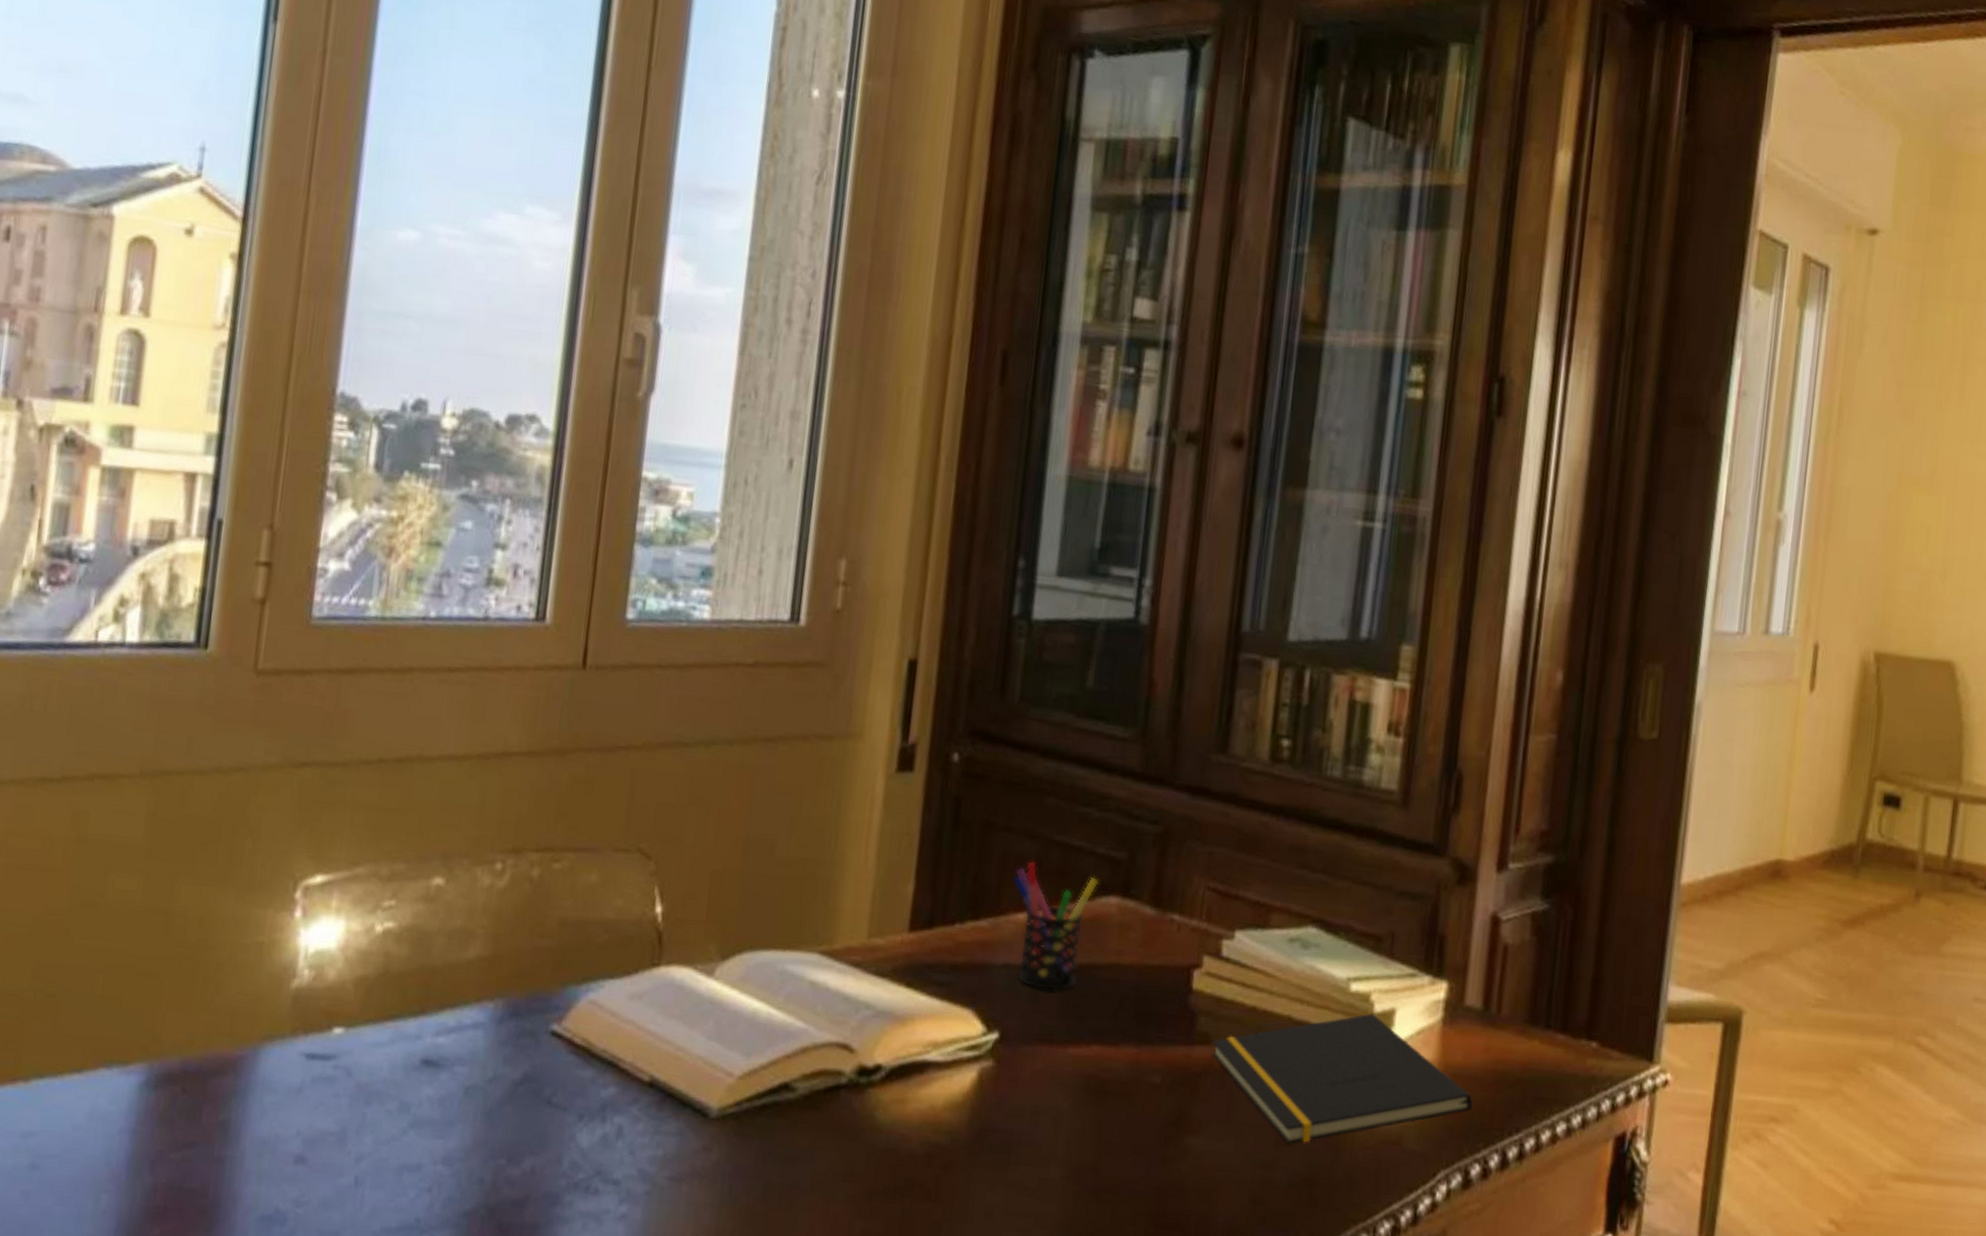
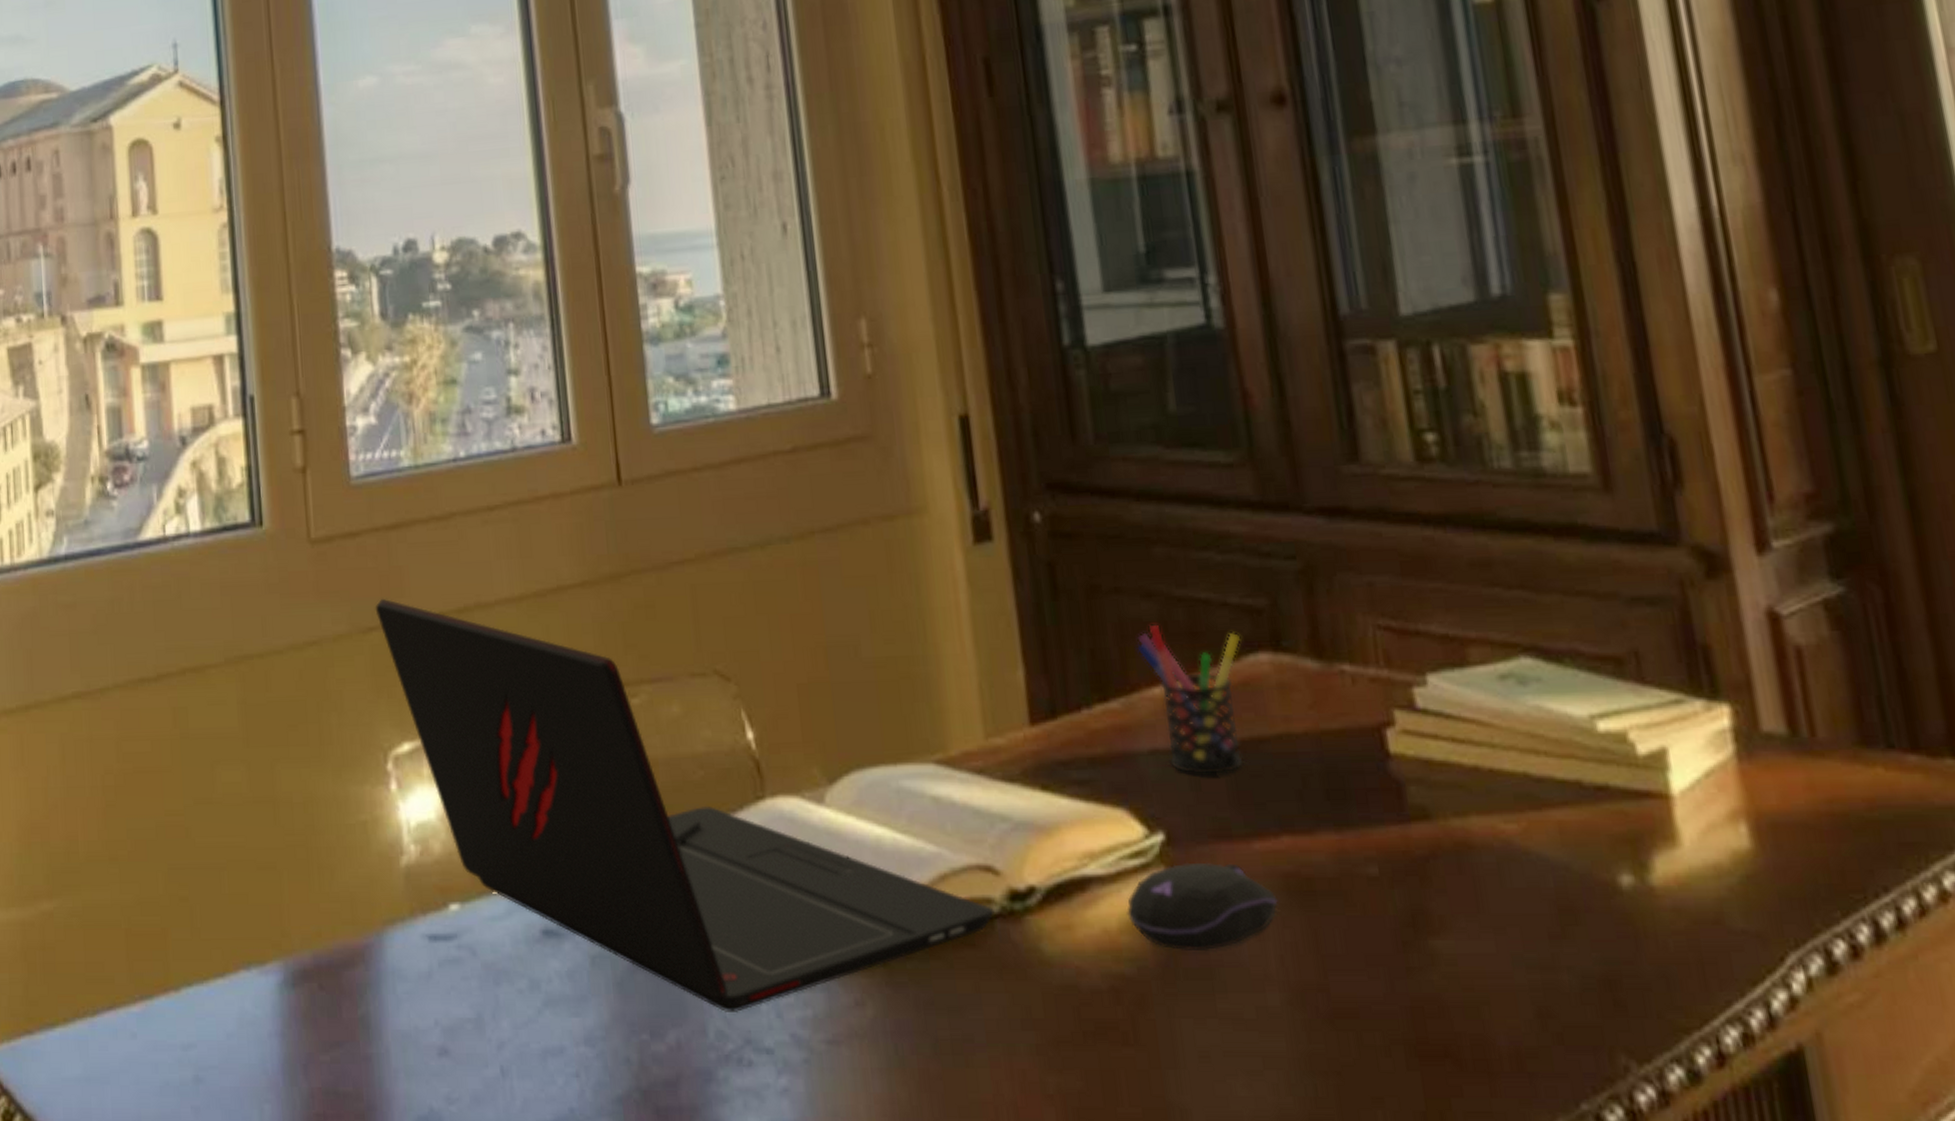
laptop: none [312,737,842,1147] -> present [375,598,995,1012]
computer mouse: none [953,1058,1077,1131] -> present [1127,862,1278,952]
notepad: present [1211,1013,1472,1144] -> none [1431,757,1810,936]

